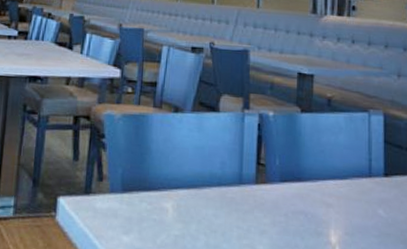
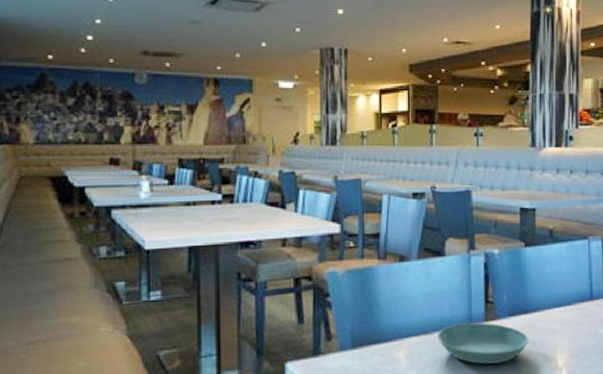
saucer: none [206,182,301,231] -> present [438,322,529,365]

